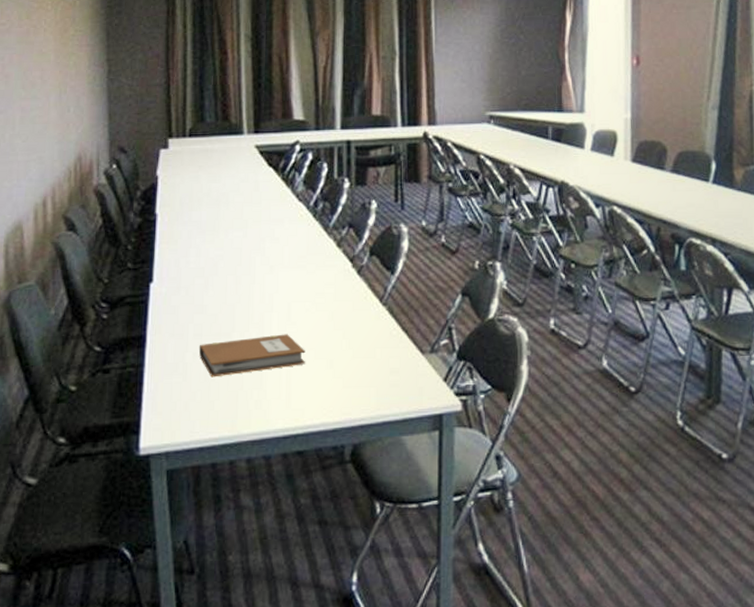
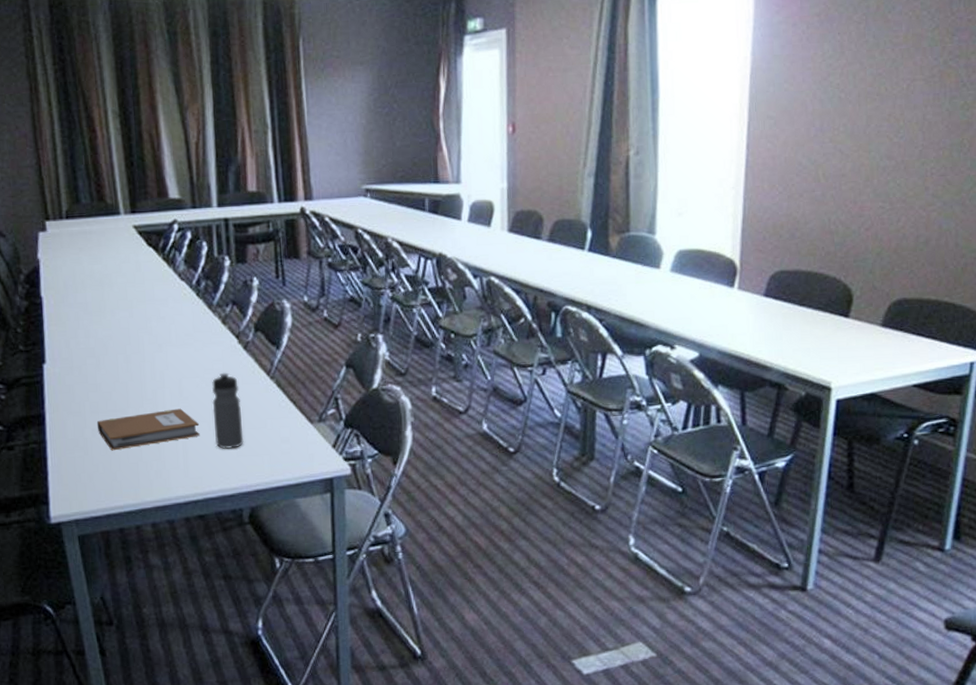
water bottle: none [321,297,351,379] -> present [212,372,244,449]

